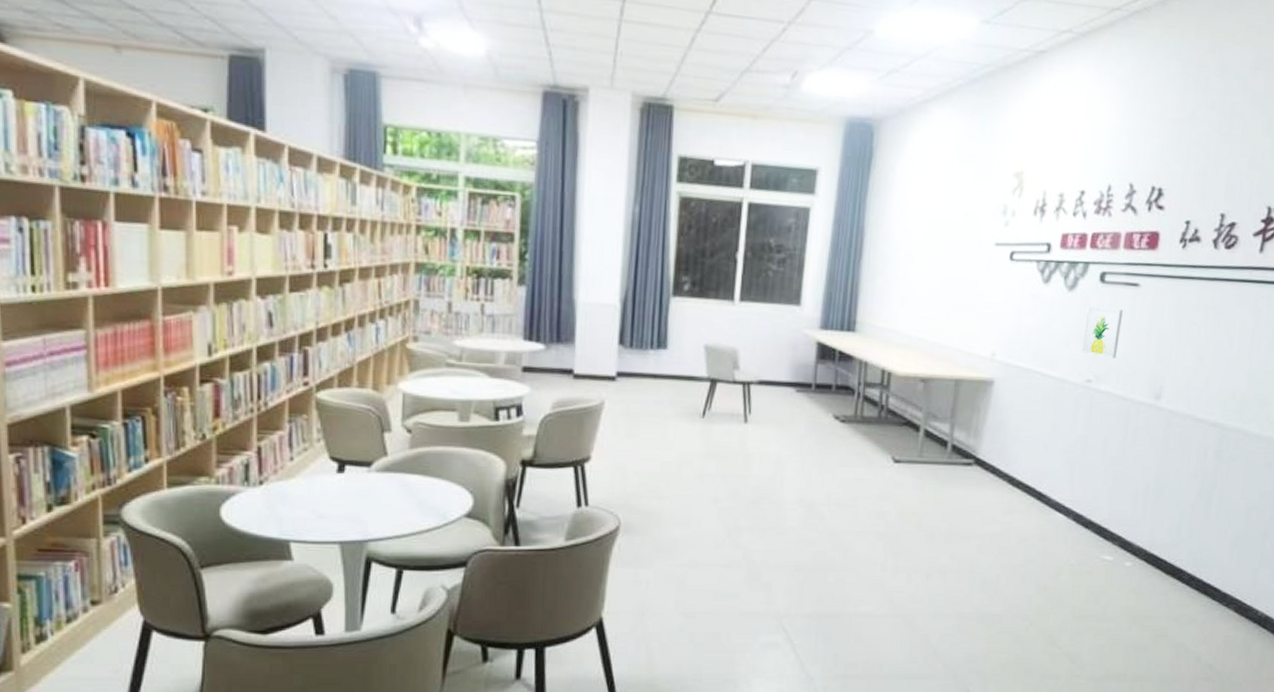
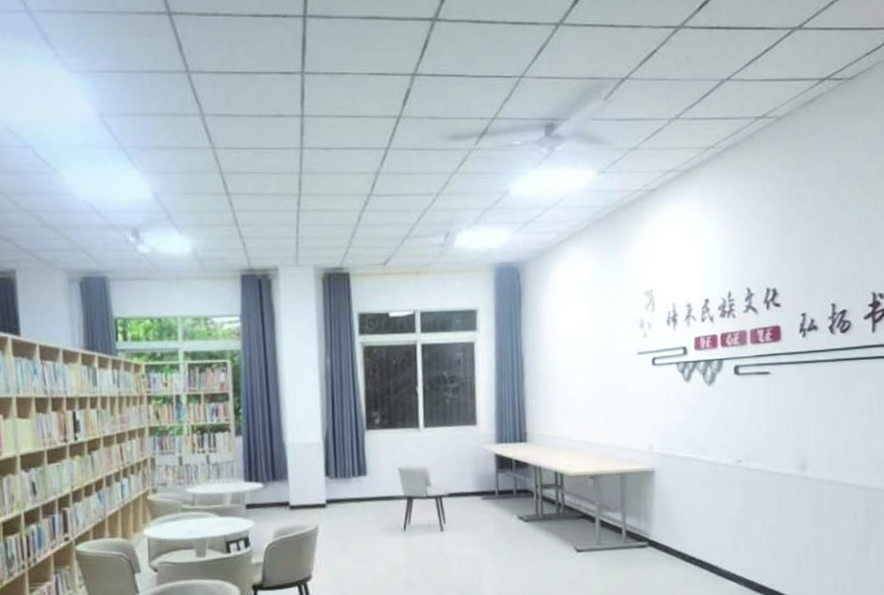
wall art: present [1081,307,1123,359] -> none [727,395,761,439]

